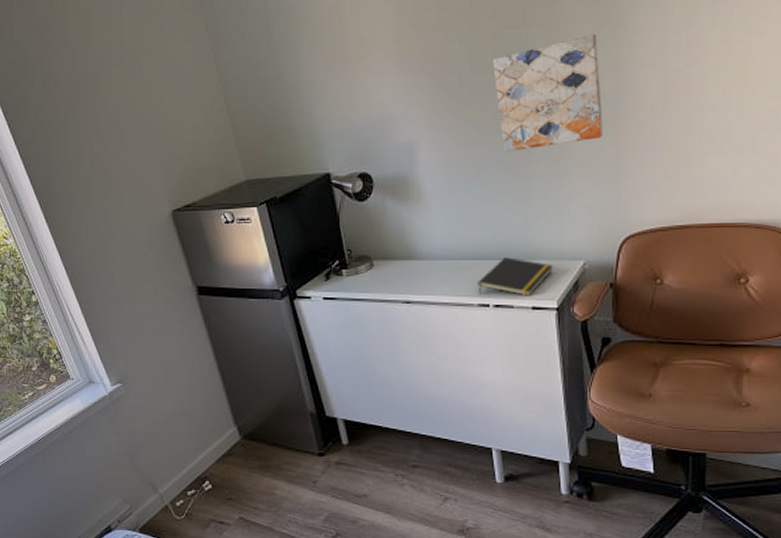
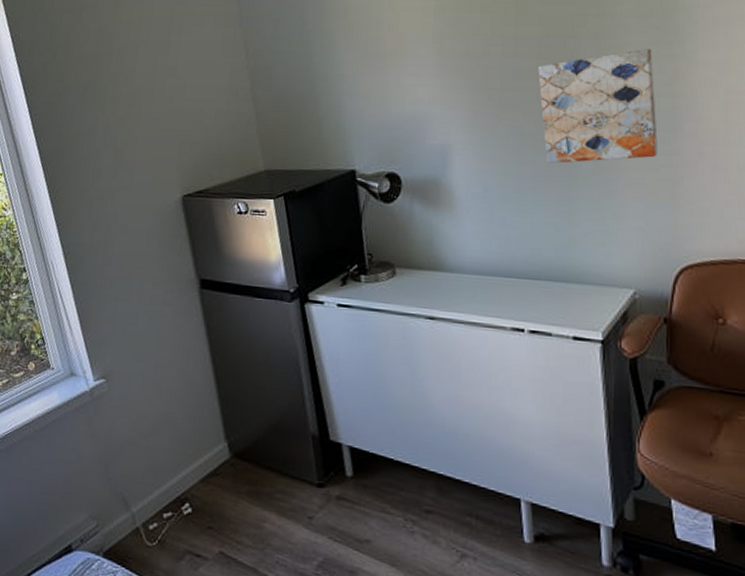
notepad: present [477,257,553,297] -> none [511,278,598,325]

